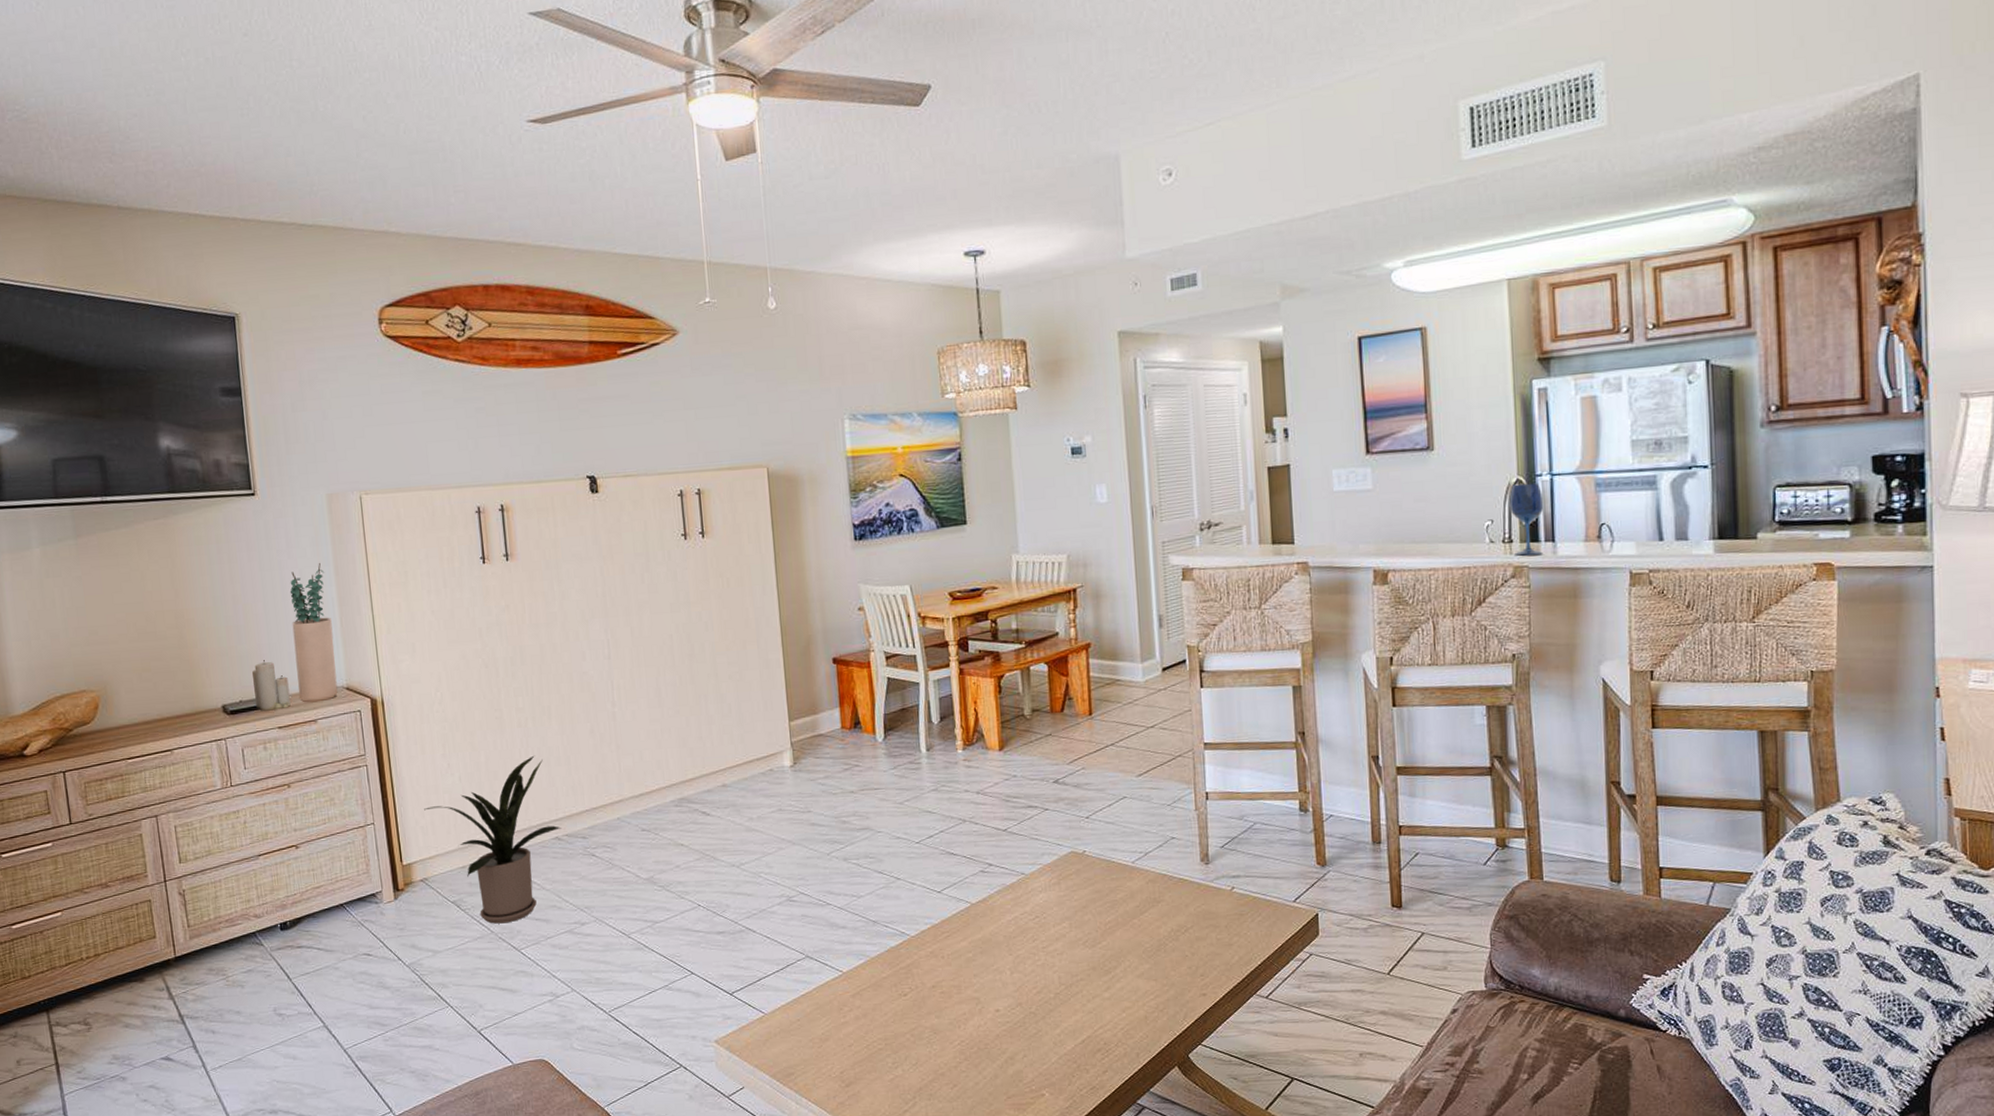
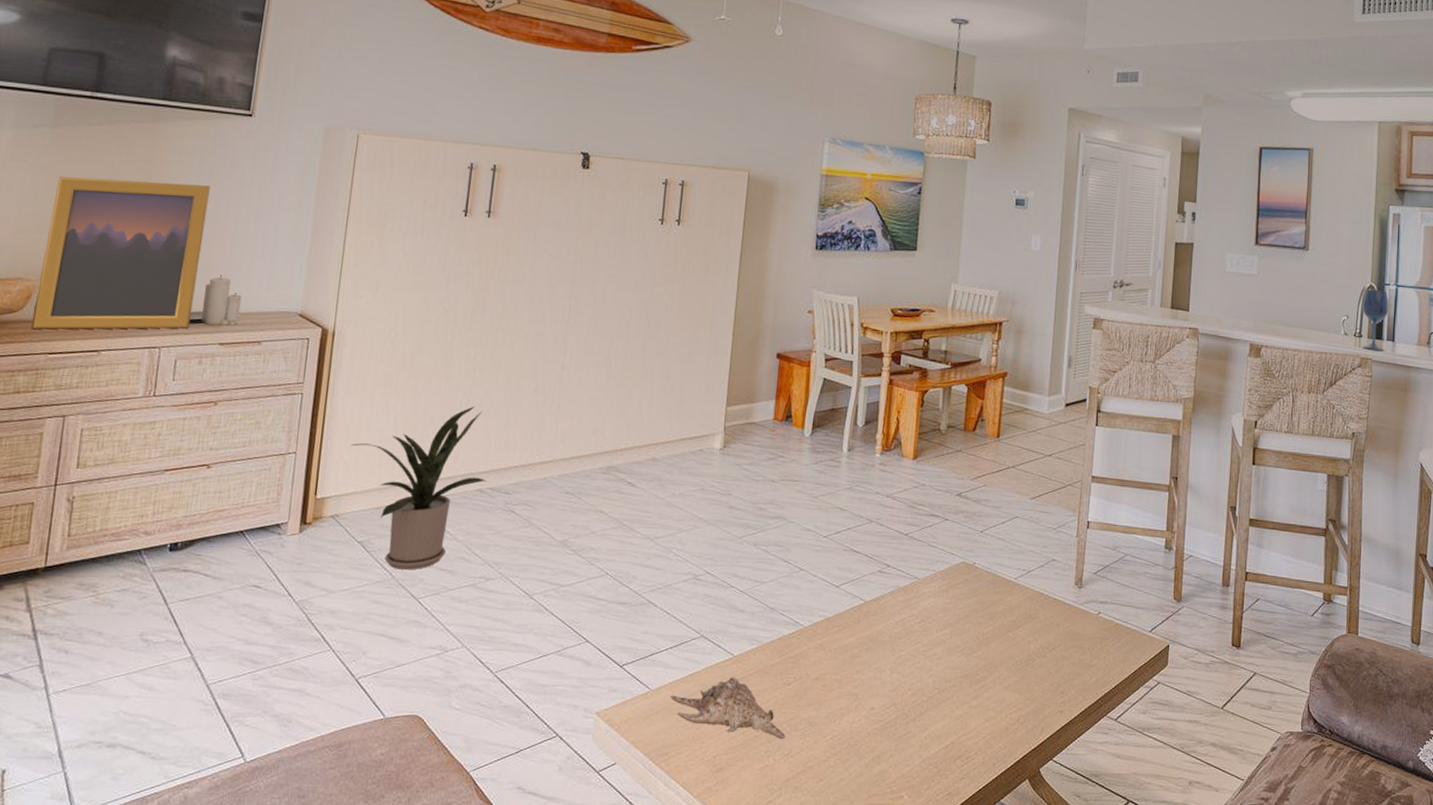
picture frame: none [93,573,247,738] -> present [31,176,210,330]
vase: present [290,563,338,703] -> none [248,191,304,324]
seashell: none [785,992,911,1050] -> present [670,676,786,740]

